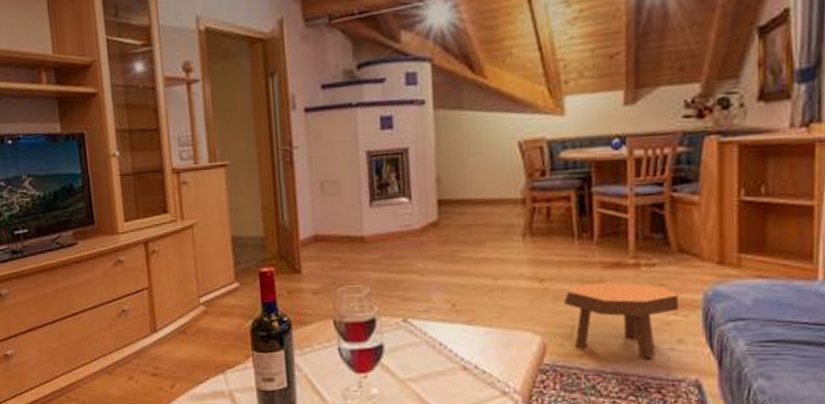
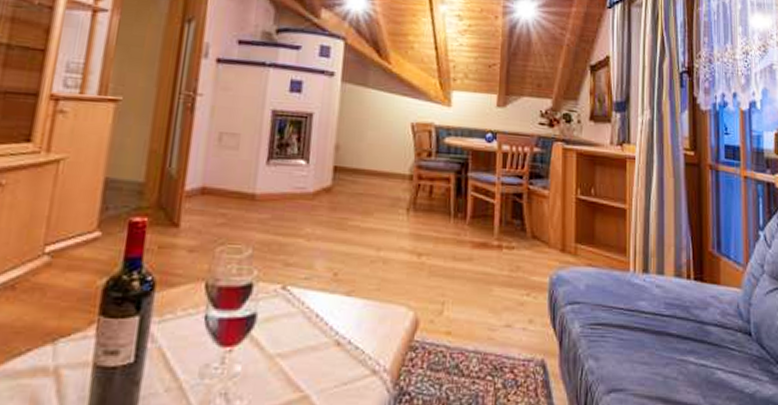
footstool: present [563,283,680,358] -> none [436,261,531,337]

